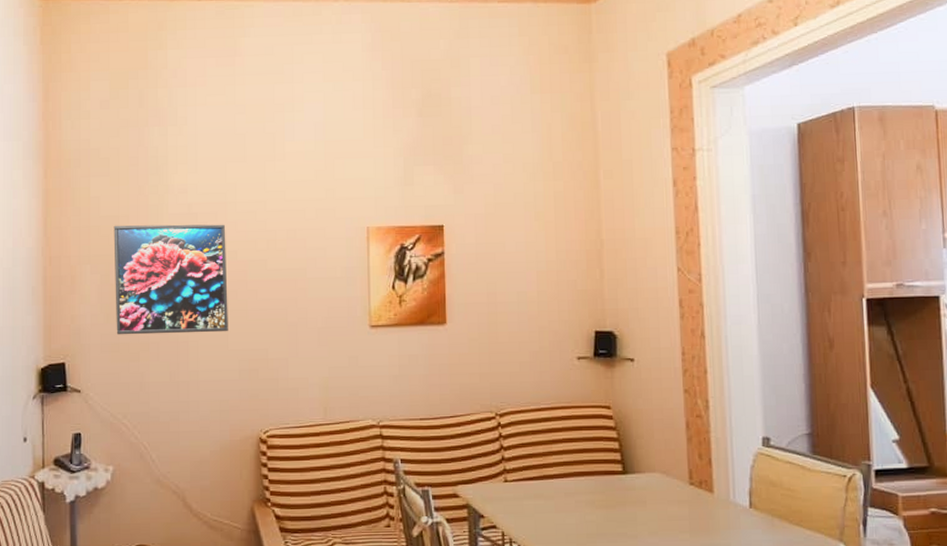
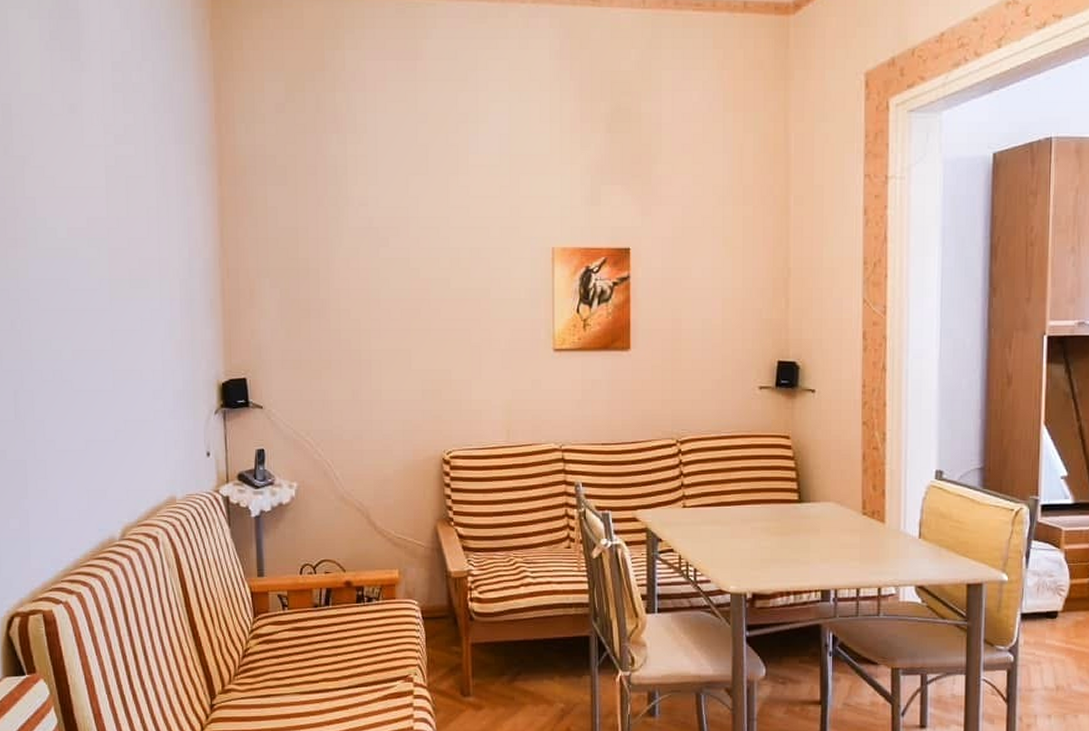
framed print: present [113,224,228,335] -> none [292,237,411,352]

